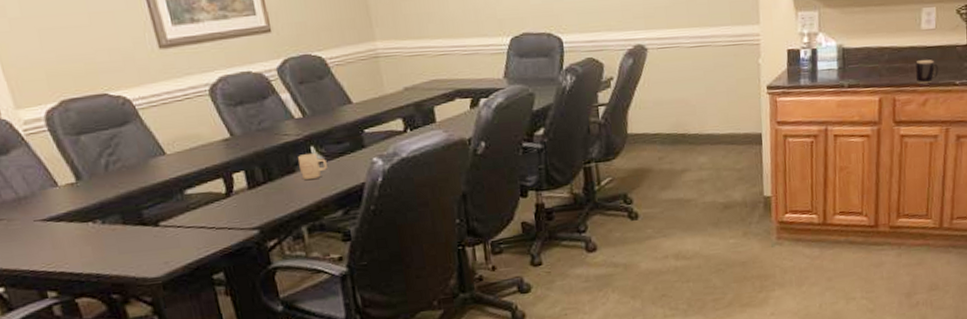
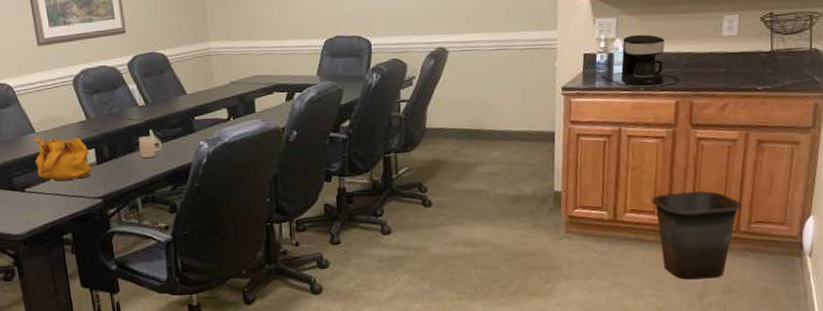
handbag: none [165,154,243,211] -> present [34,133,92,181]
coffee maker: none [804,28,882,86] -> present [600,34,679,89]
waste bin: none [859,189,944,280] -> present [652,190,742,280]
mug: present [915,59,939,85] -> none [715,64,740,90]

